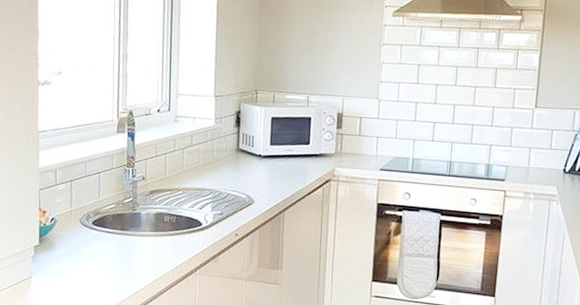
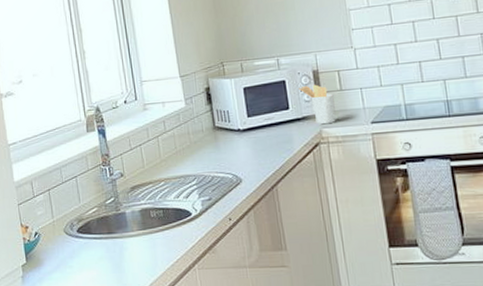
utensil holder: none [322,125,352,164] -> present [299,84,336,125]

